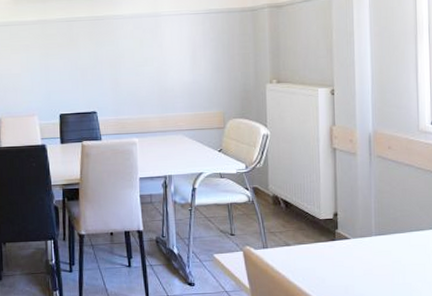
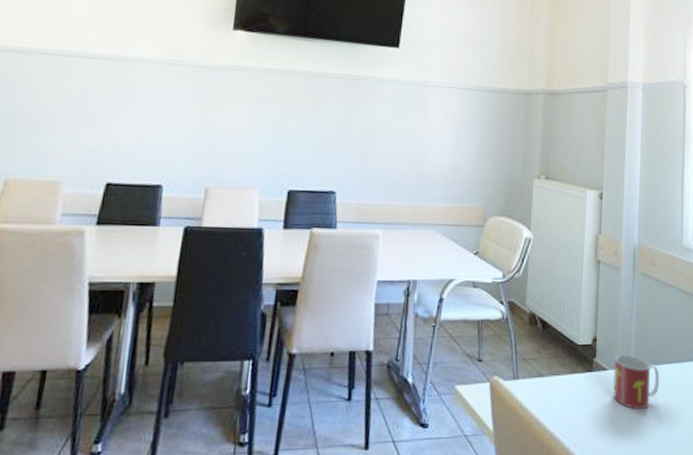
mug: none [356,225,402,271] -> present [613,354,660,410]

